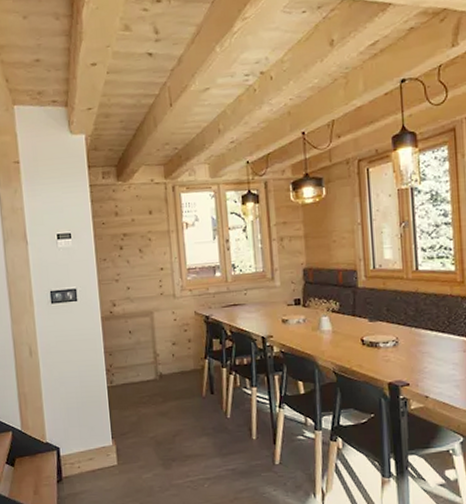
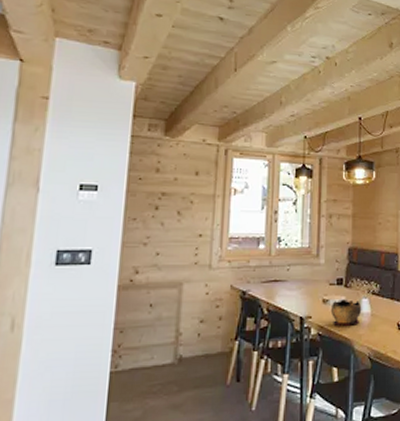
decorative bowl: none [290,318,323,343] -> present [330,299,362,326]

